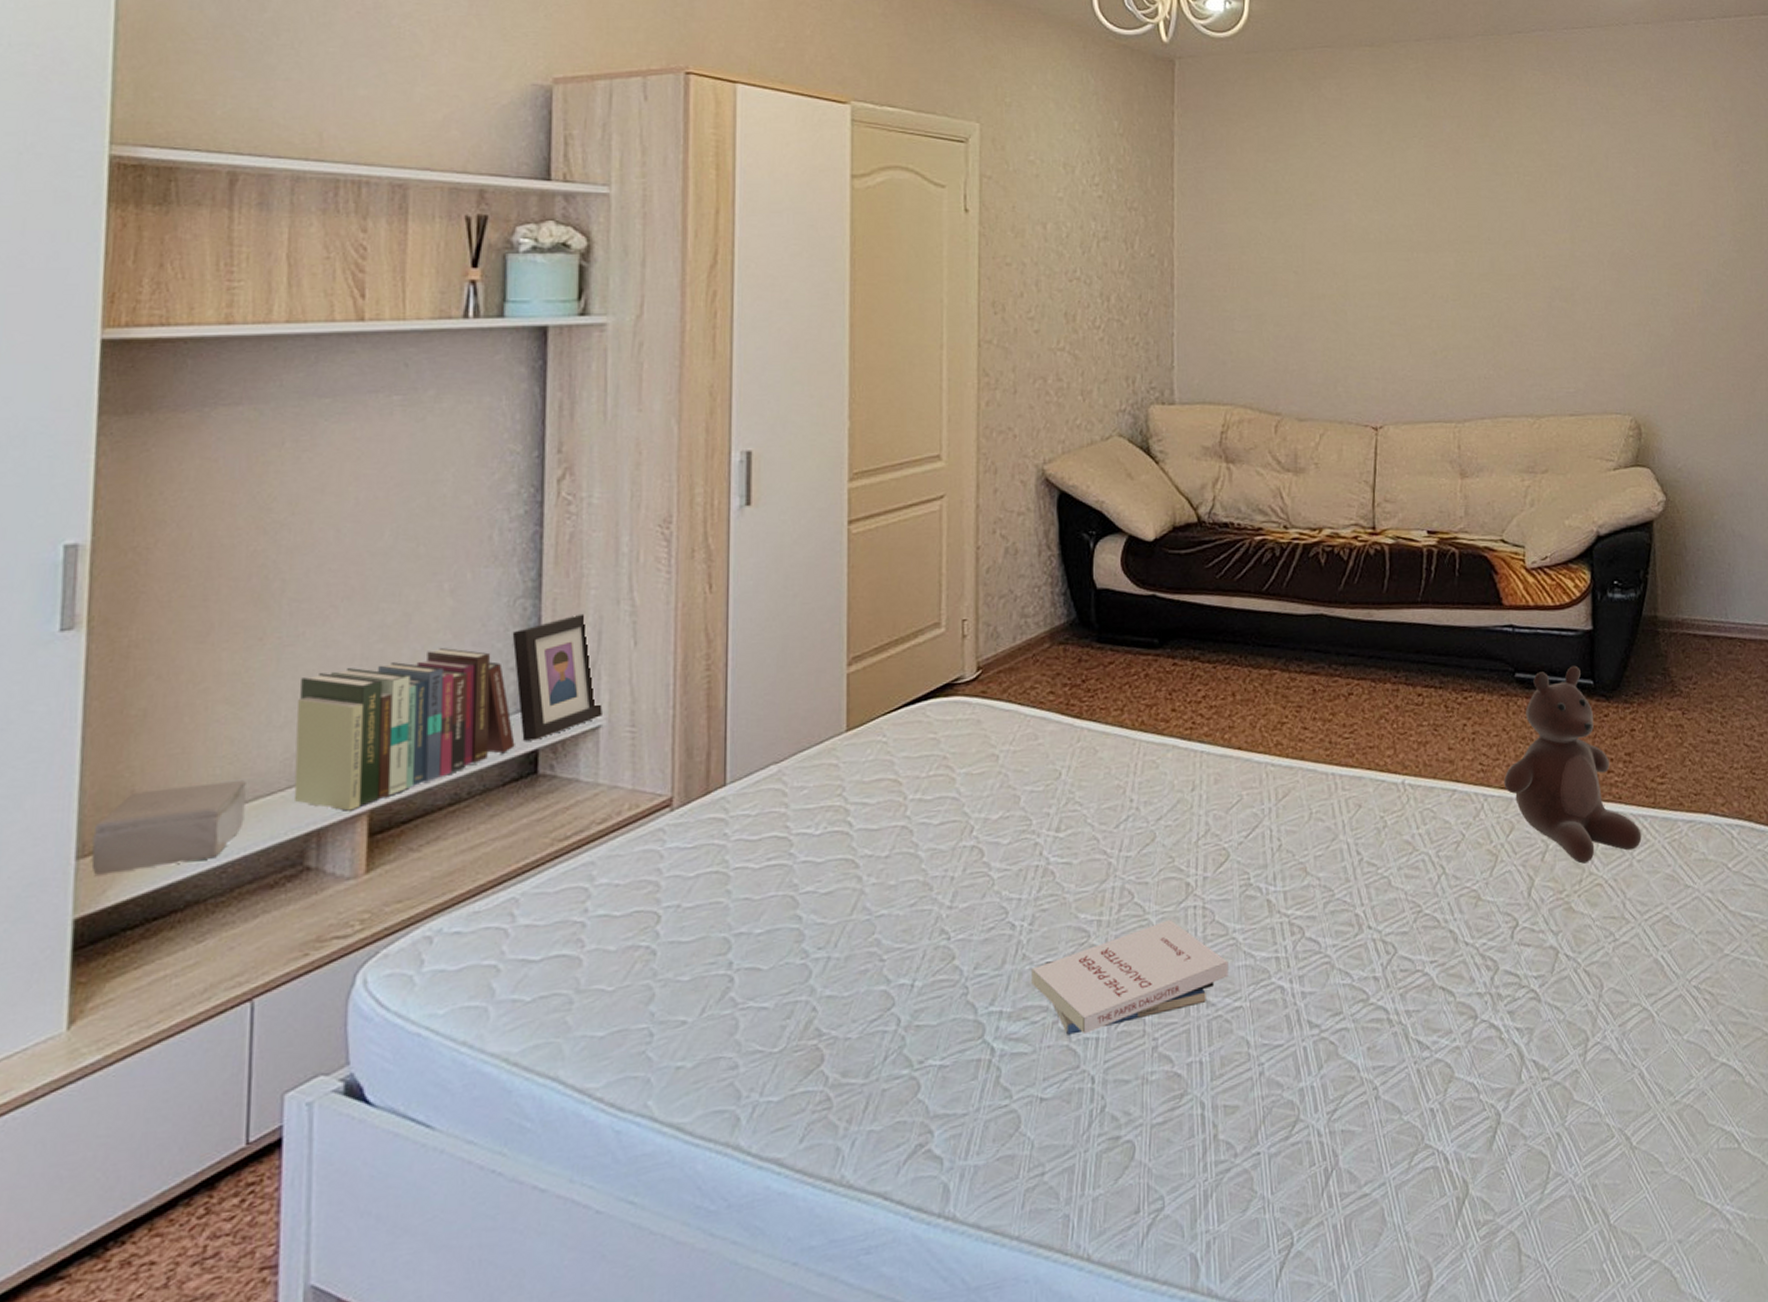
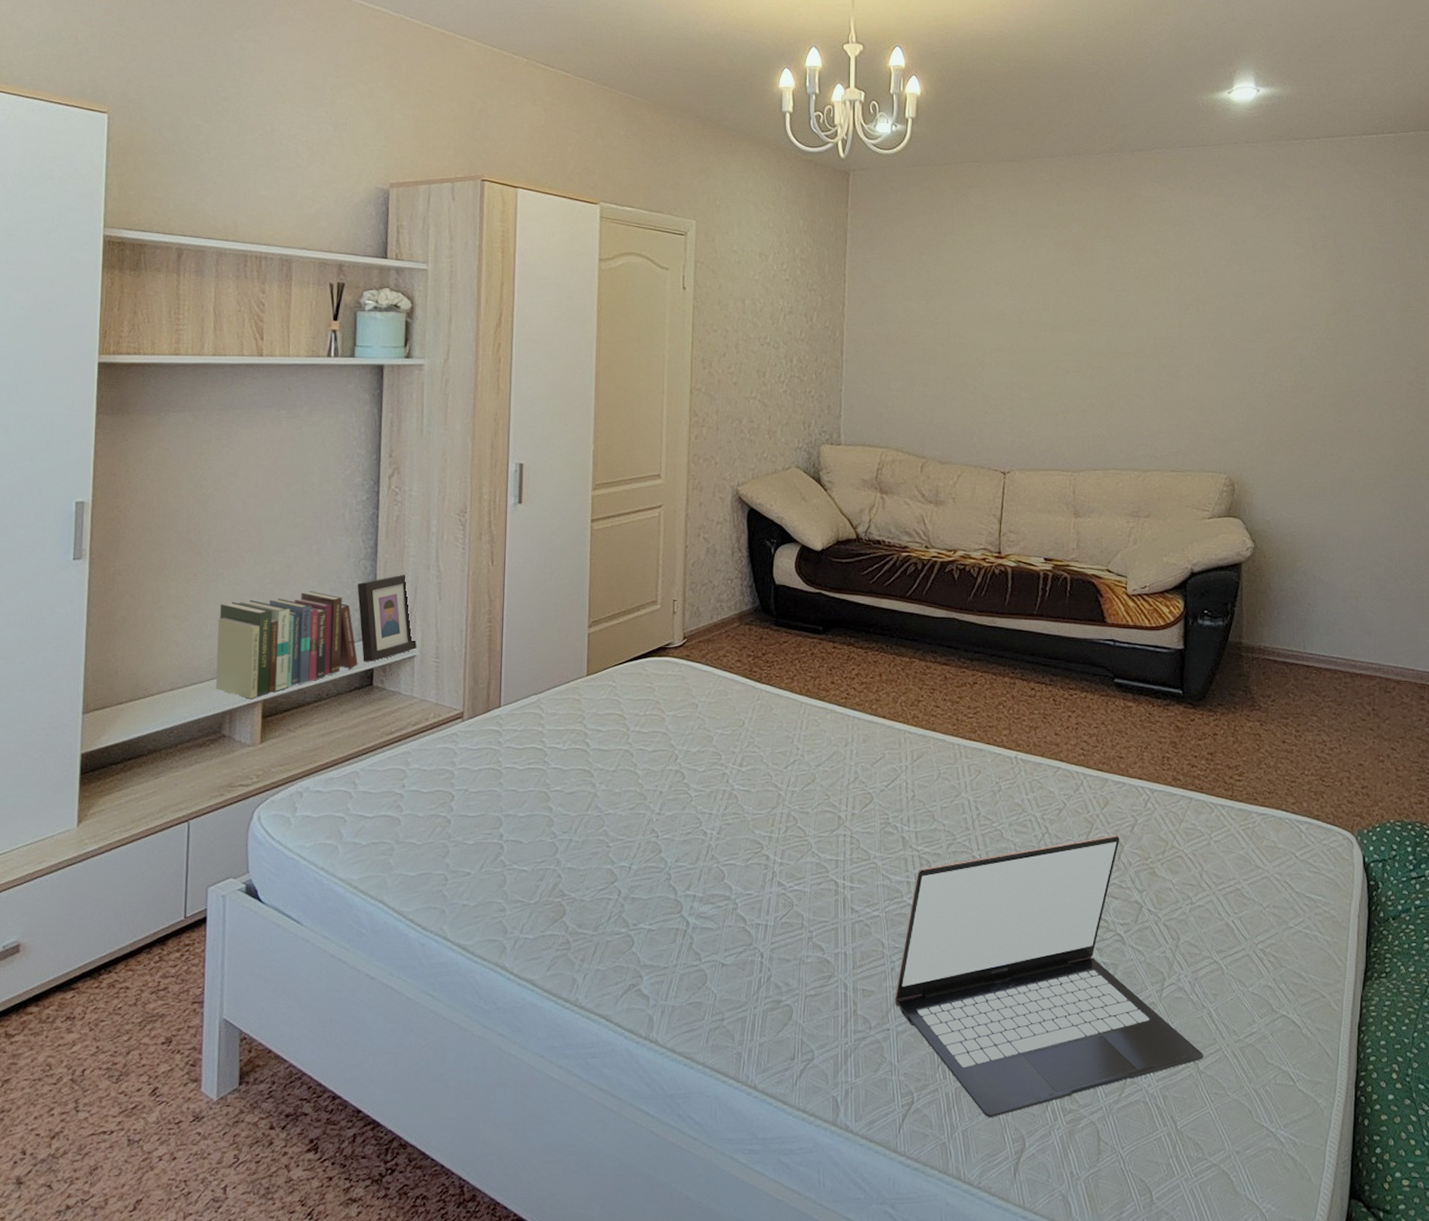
decorative box: present [91,780,246,875] -> none [91,671,186,726]
books: present [1031,919,1229,1035] -> none [718,843,870,920]
laptop: none [1265,866,1637,1248] -> present [895,835,1204,1117]
teddy bear: present [1504,665,1642,864] -> none [1101,677,1219,838]

